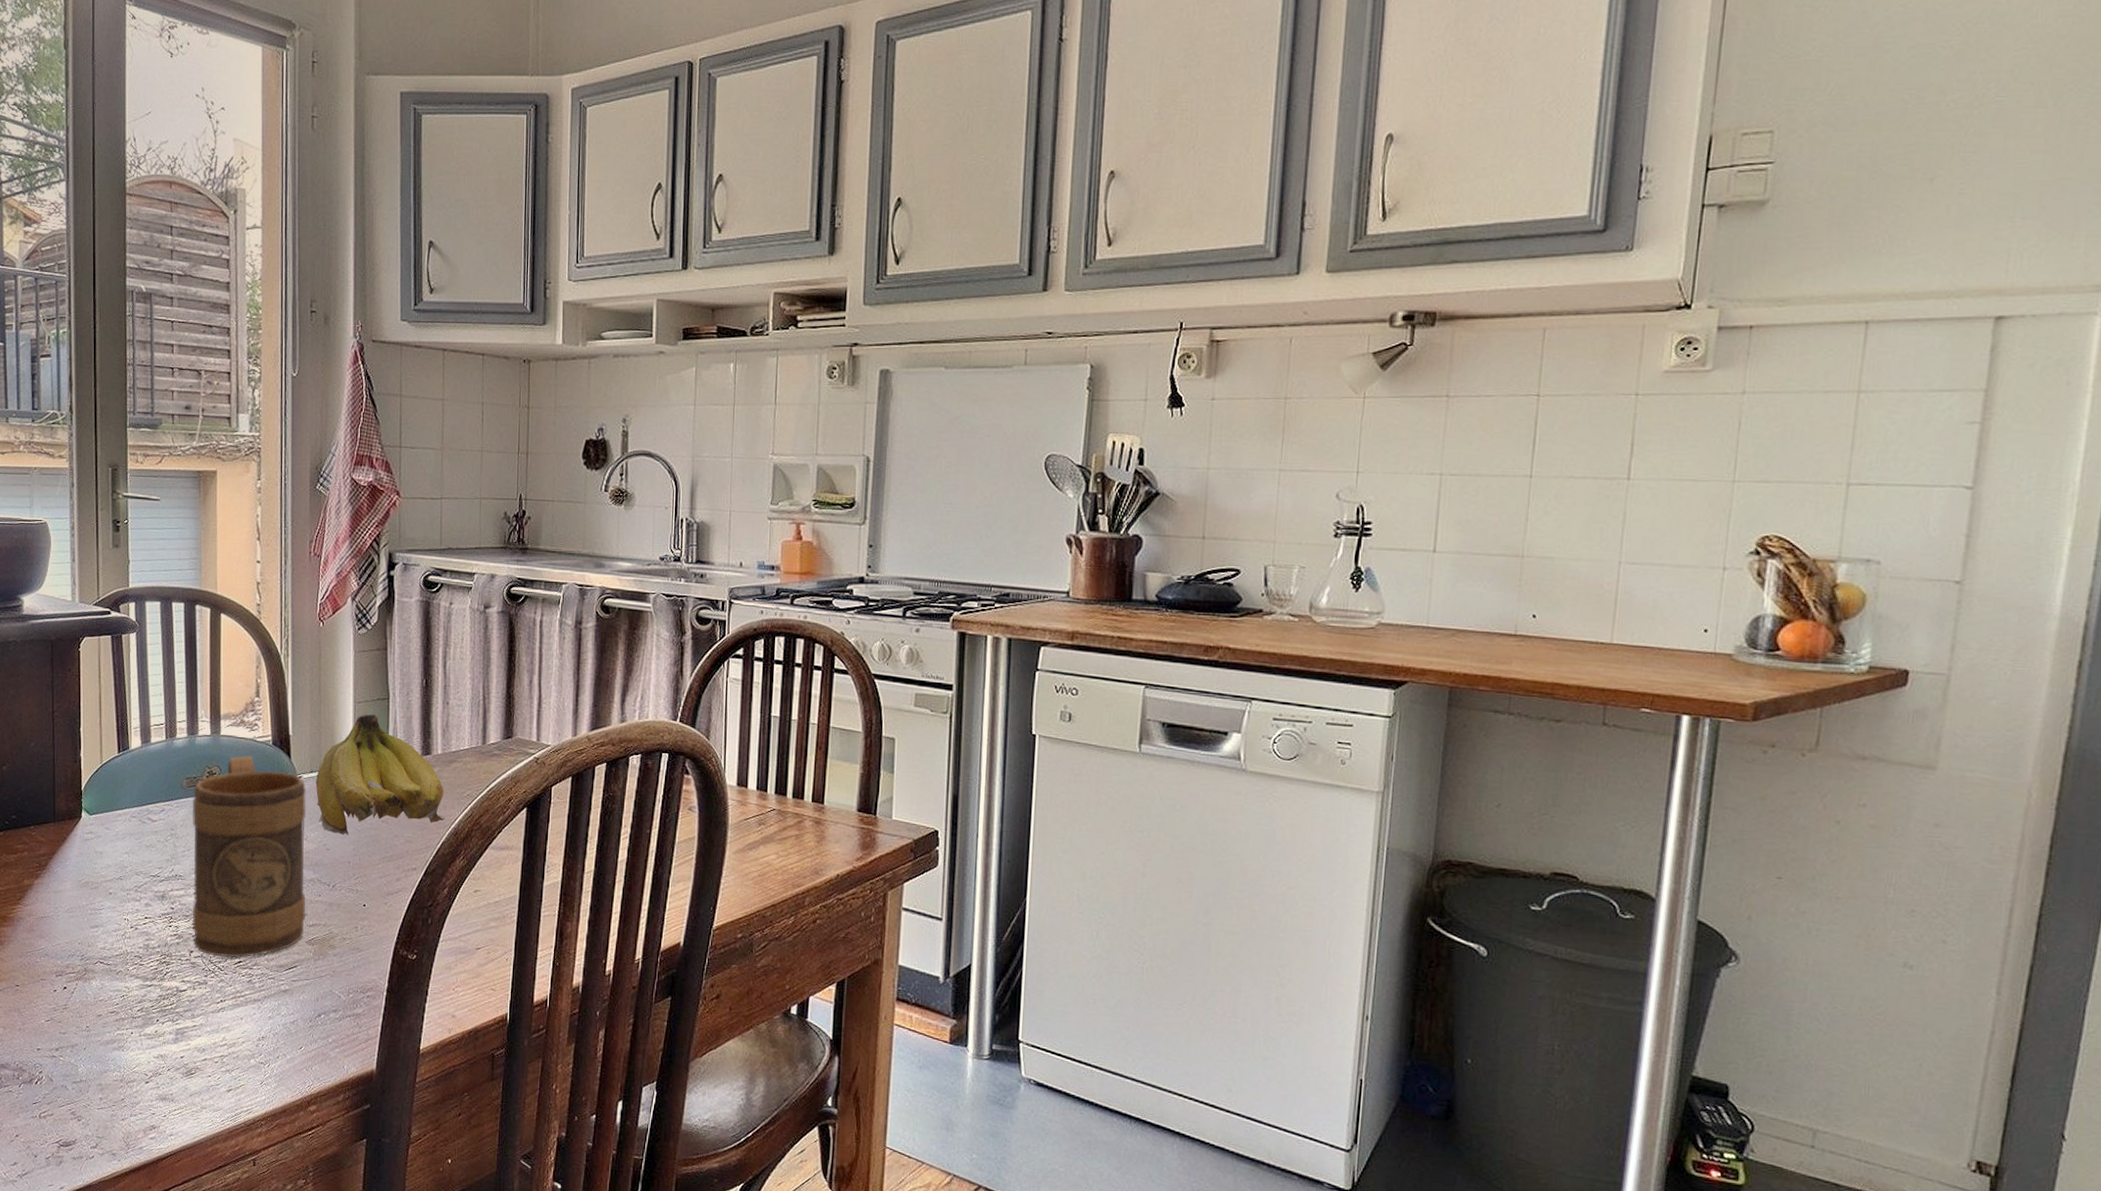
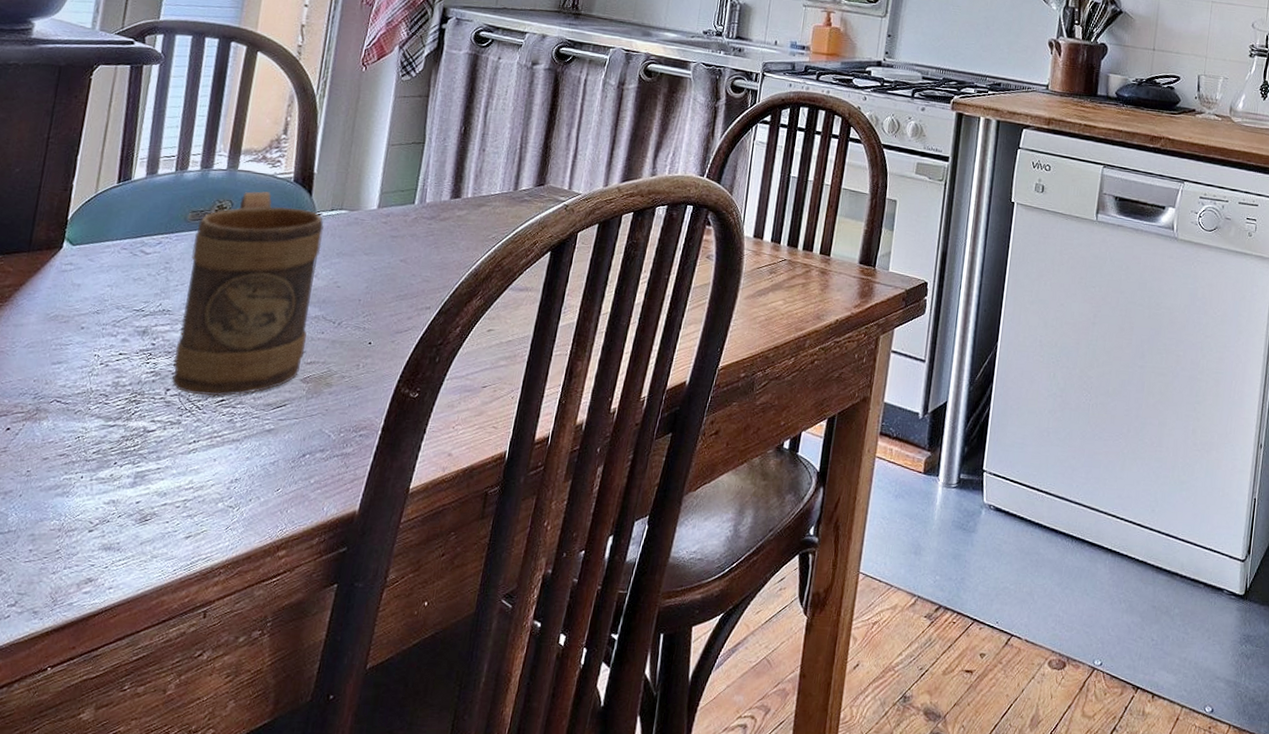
fruit: present [315,714,446,835] -> none [332,156,469,273]

